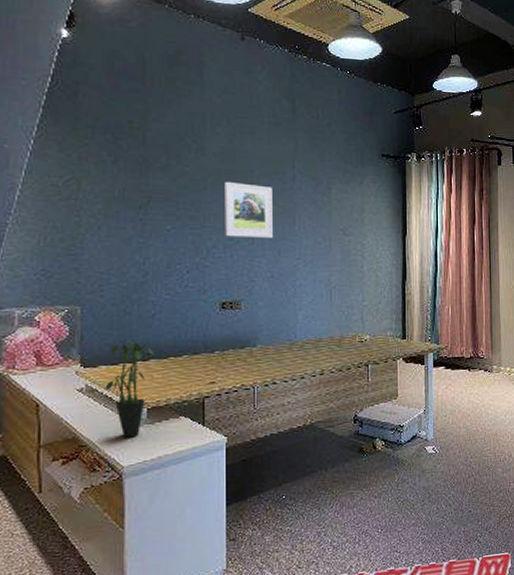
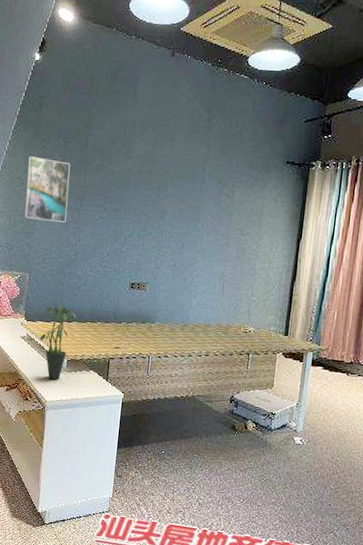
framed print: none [65,157,127,237] -> present [24,156,70,223]
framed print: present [225,181,273,239] -> none [140,181,183,233]

